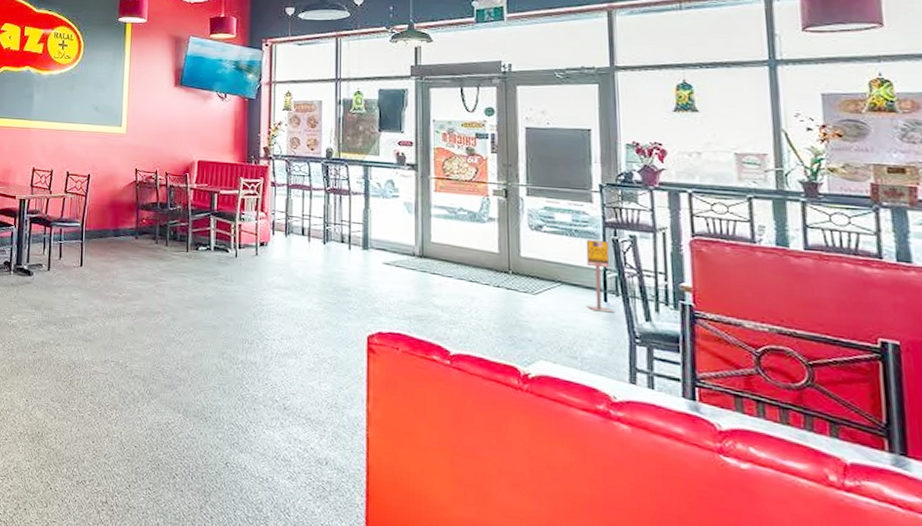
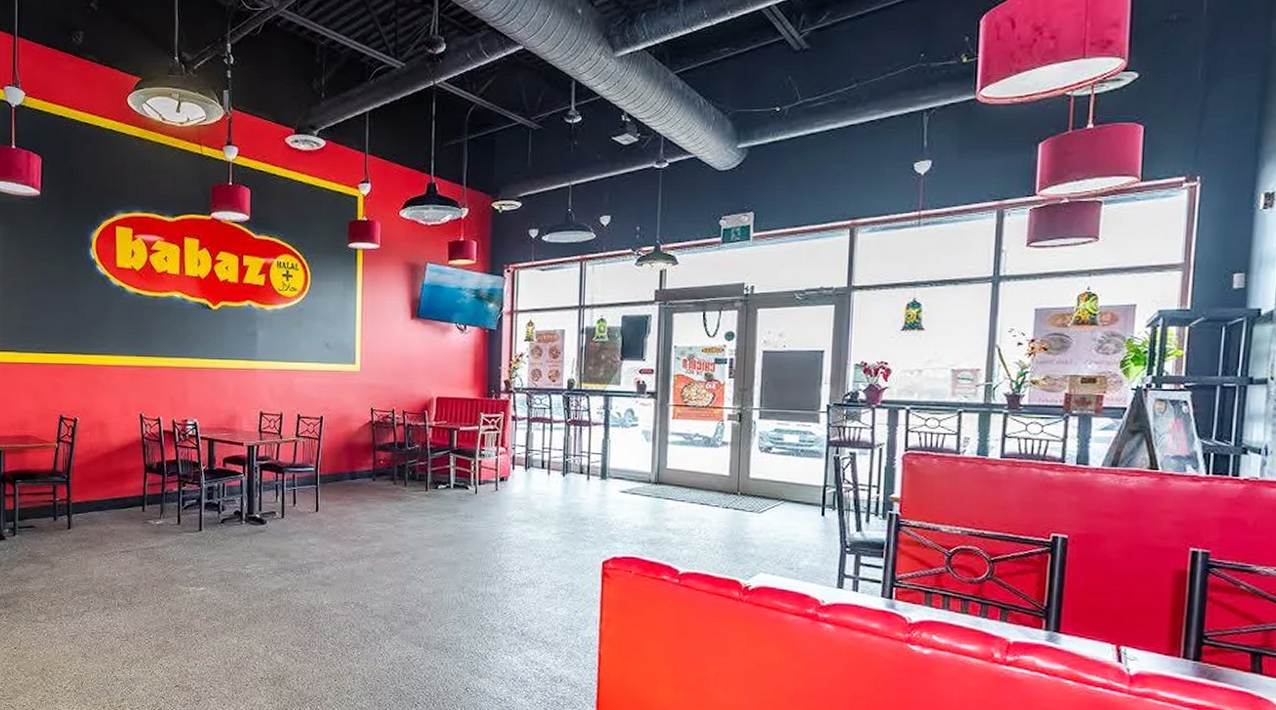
sign stand: present [585,240,614,313] -> none [806,459,831,526]

